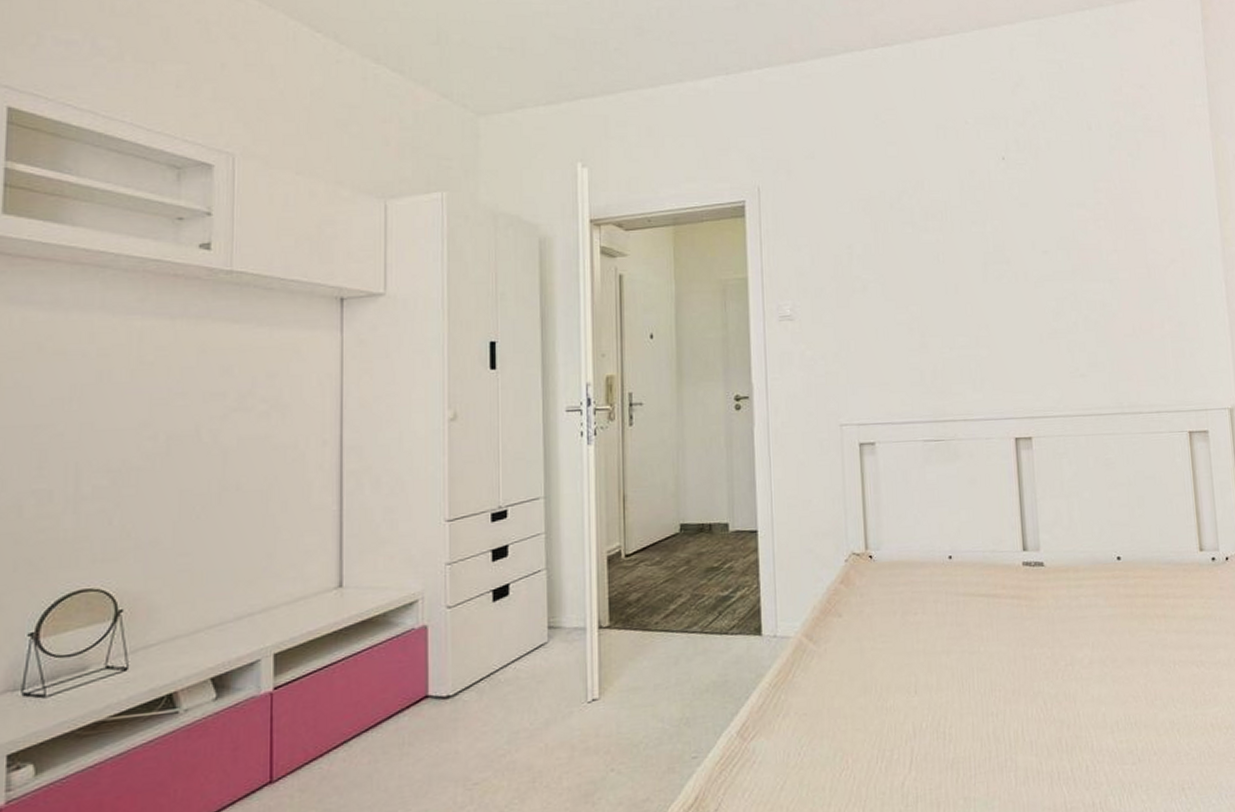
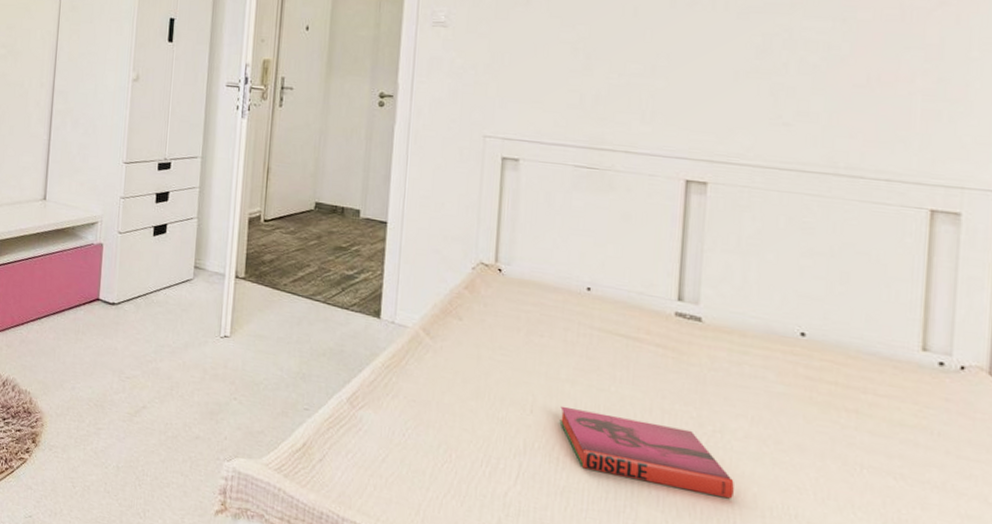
hardback book: none [940,670,1088,735] -> present [559,406,734,499]

